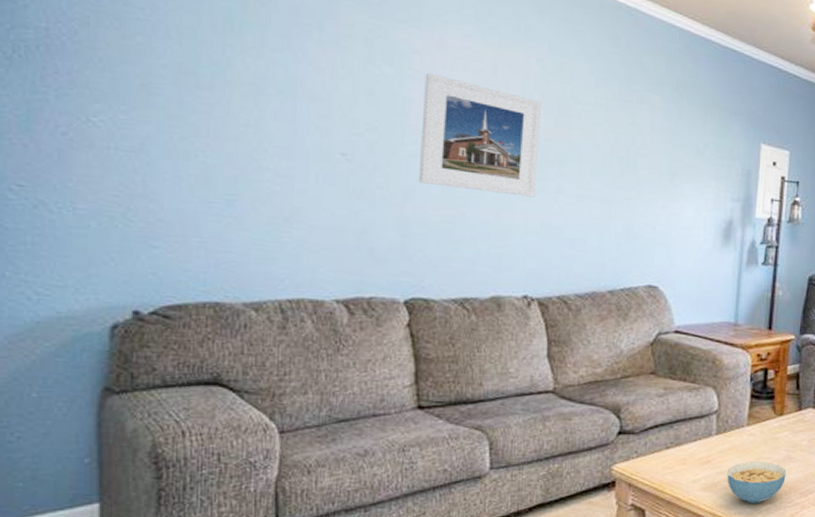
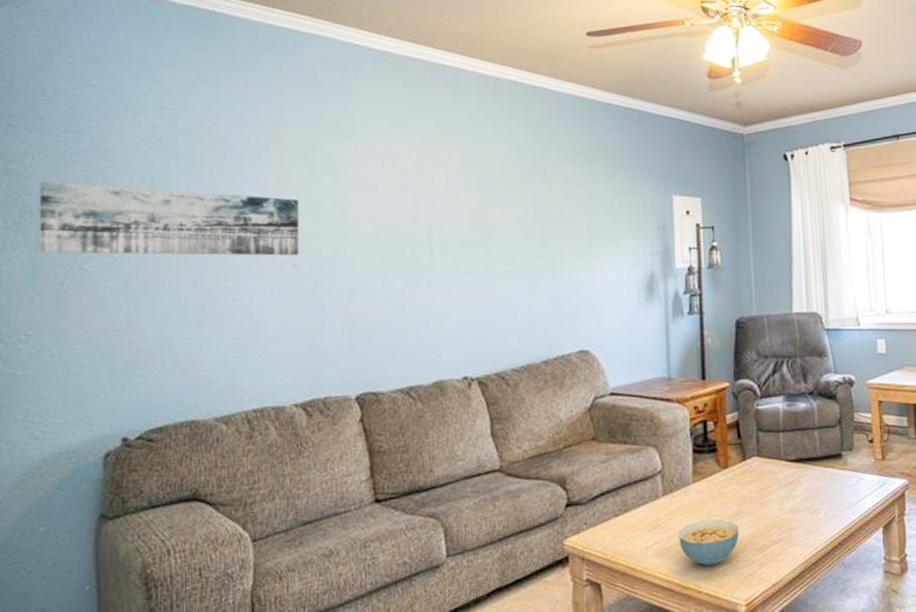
wall art: none [36,14,354,145] -> present [38,181,300,256]
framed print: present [419,72,541,197] -> none [359,177,466,282]

